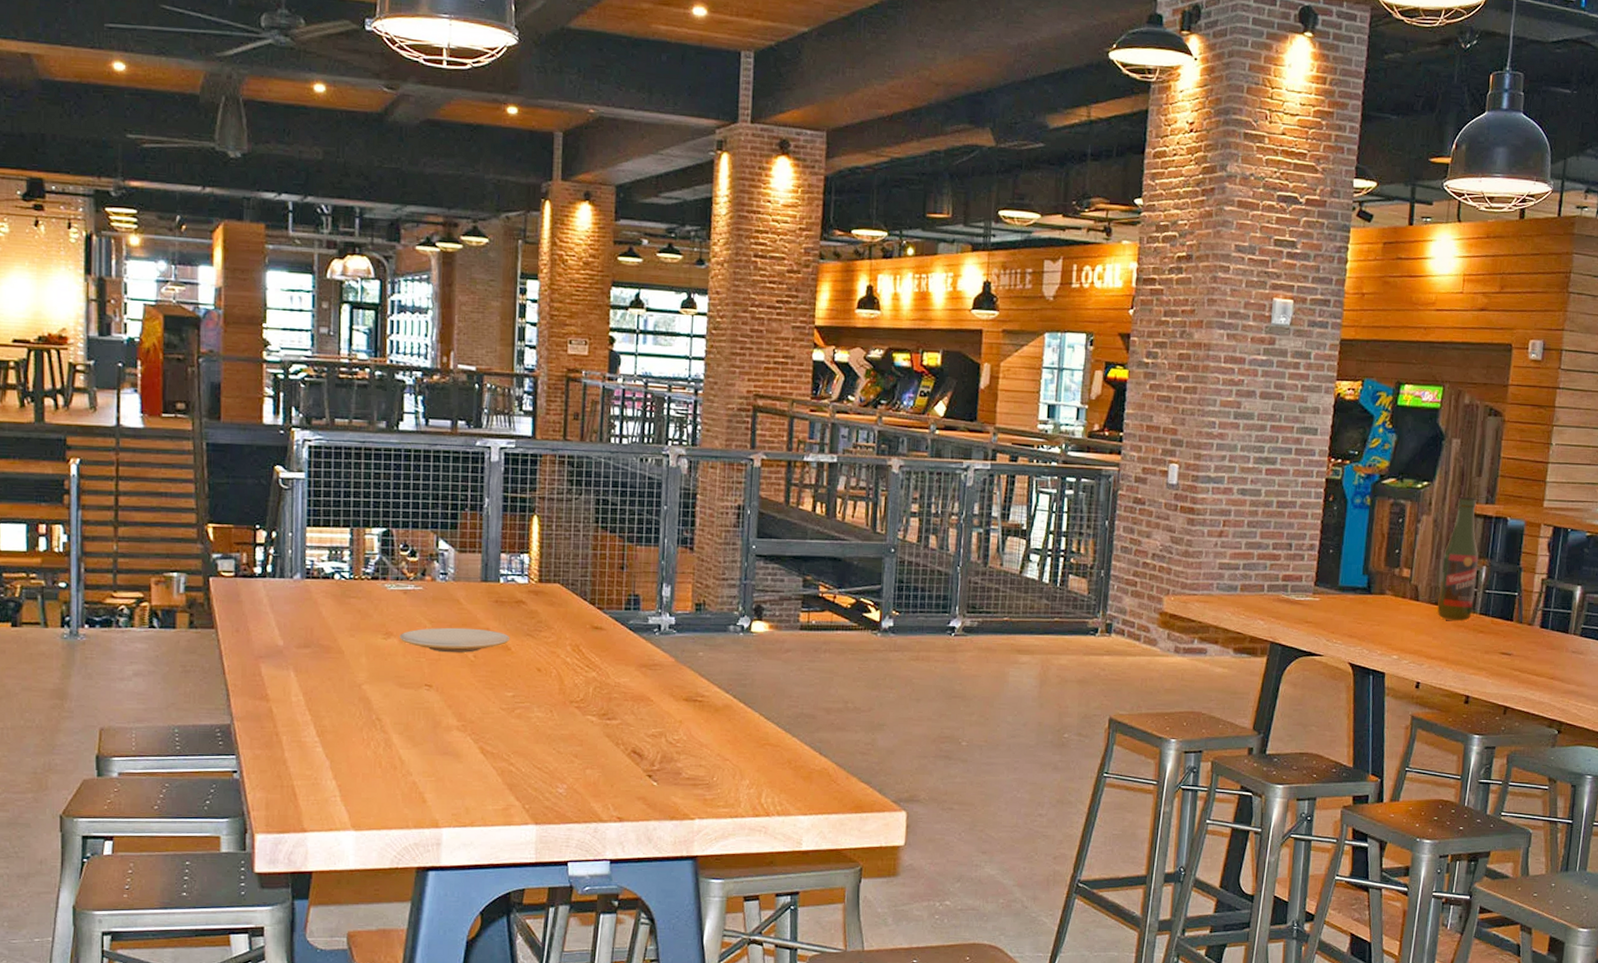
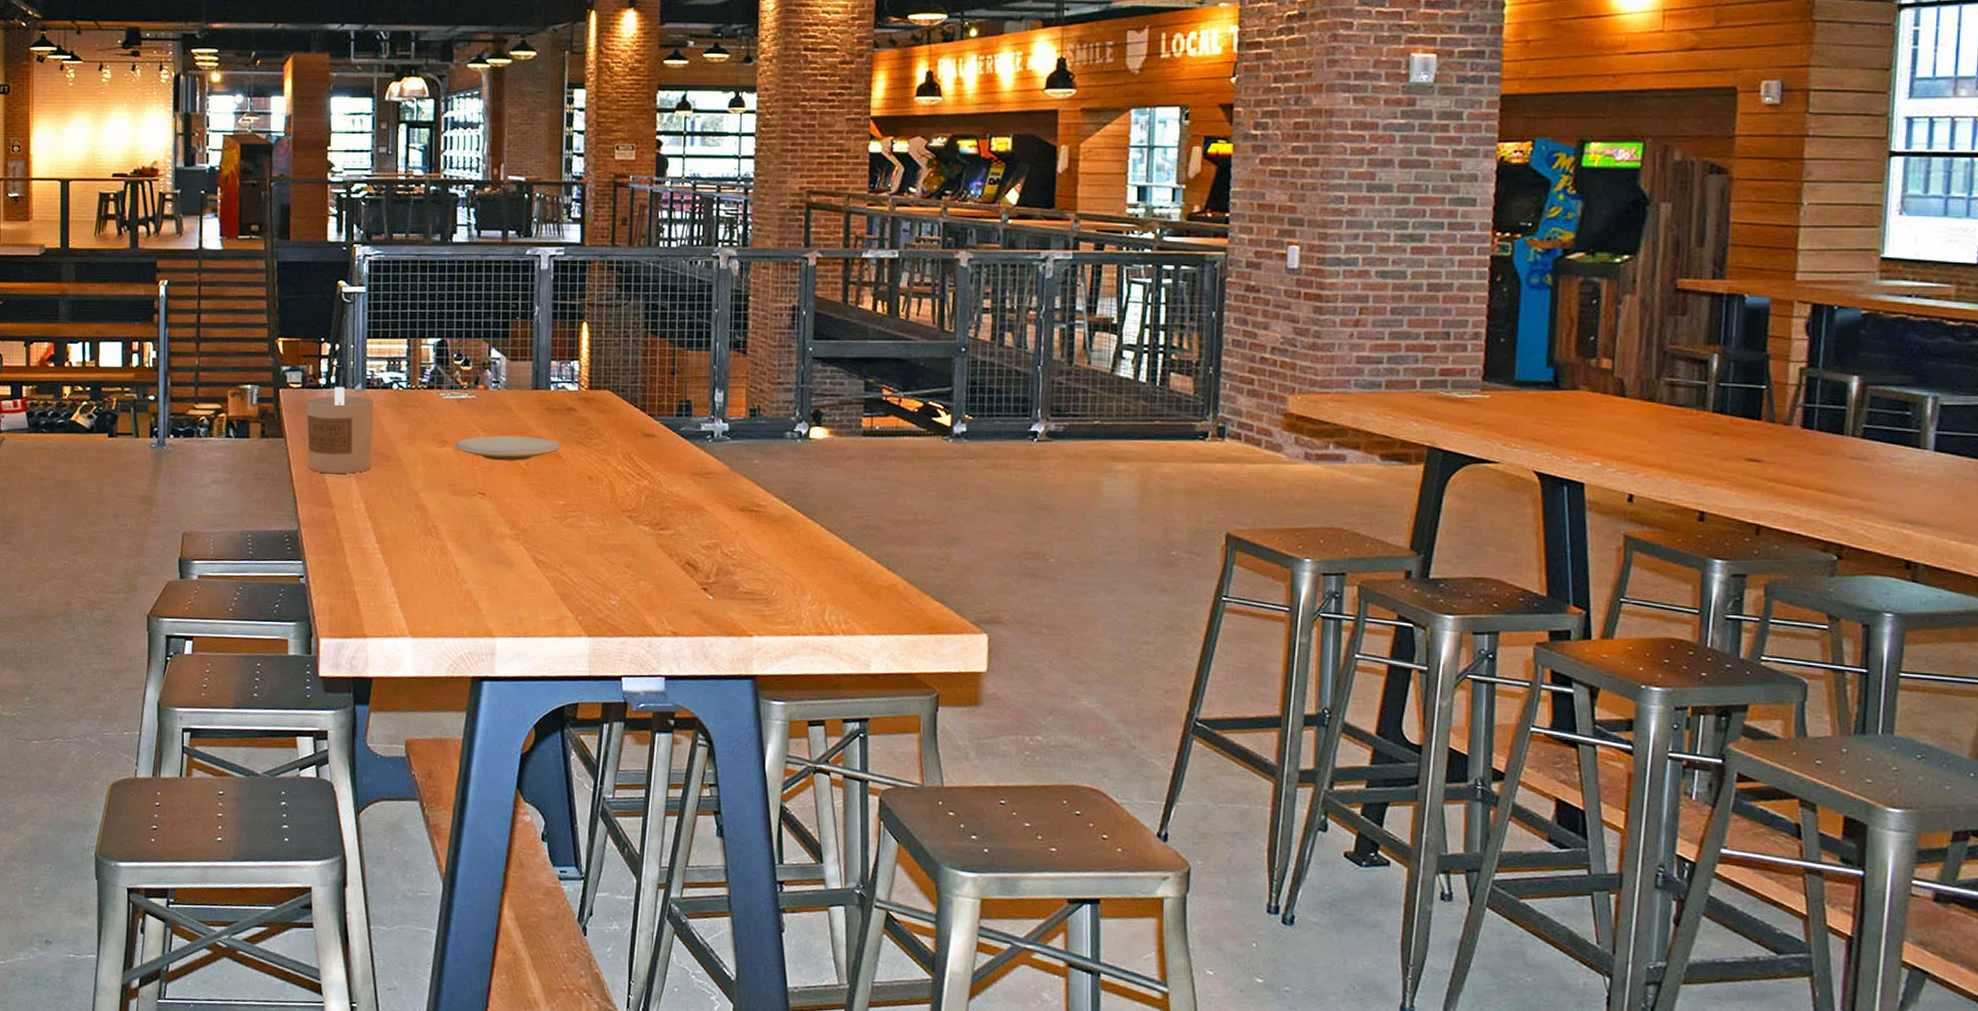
candle: none [239,575,314,667] -> present [305,386,374,474]
beer bottle: present [1437,497,1479,622] -> none [1653,272,1707,422]

